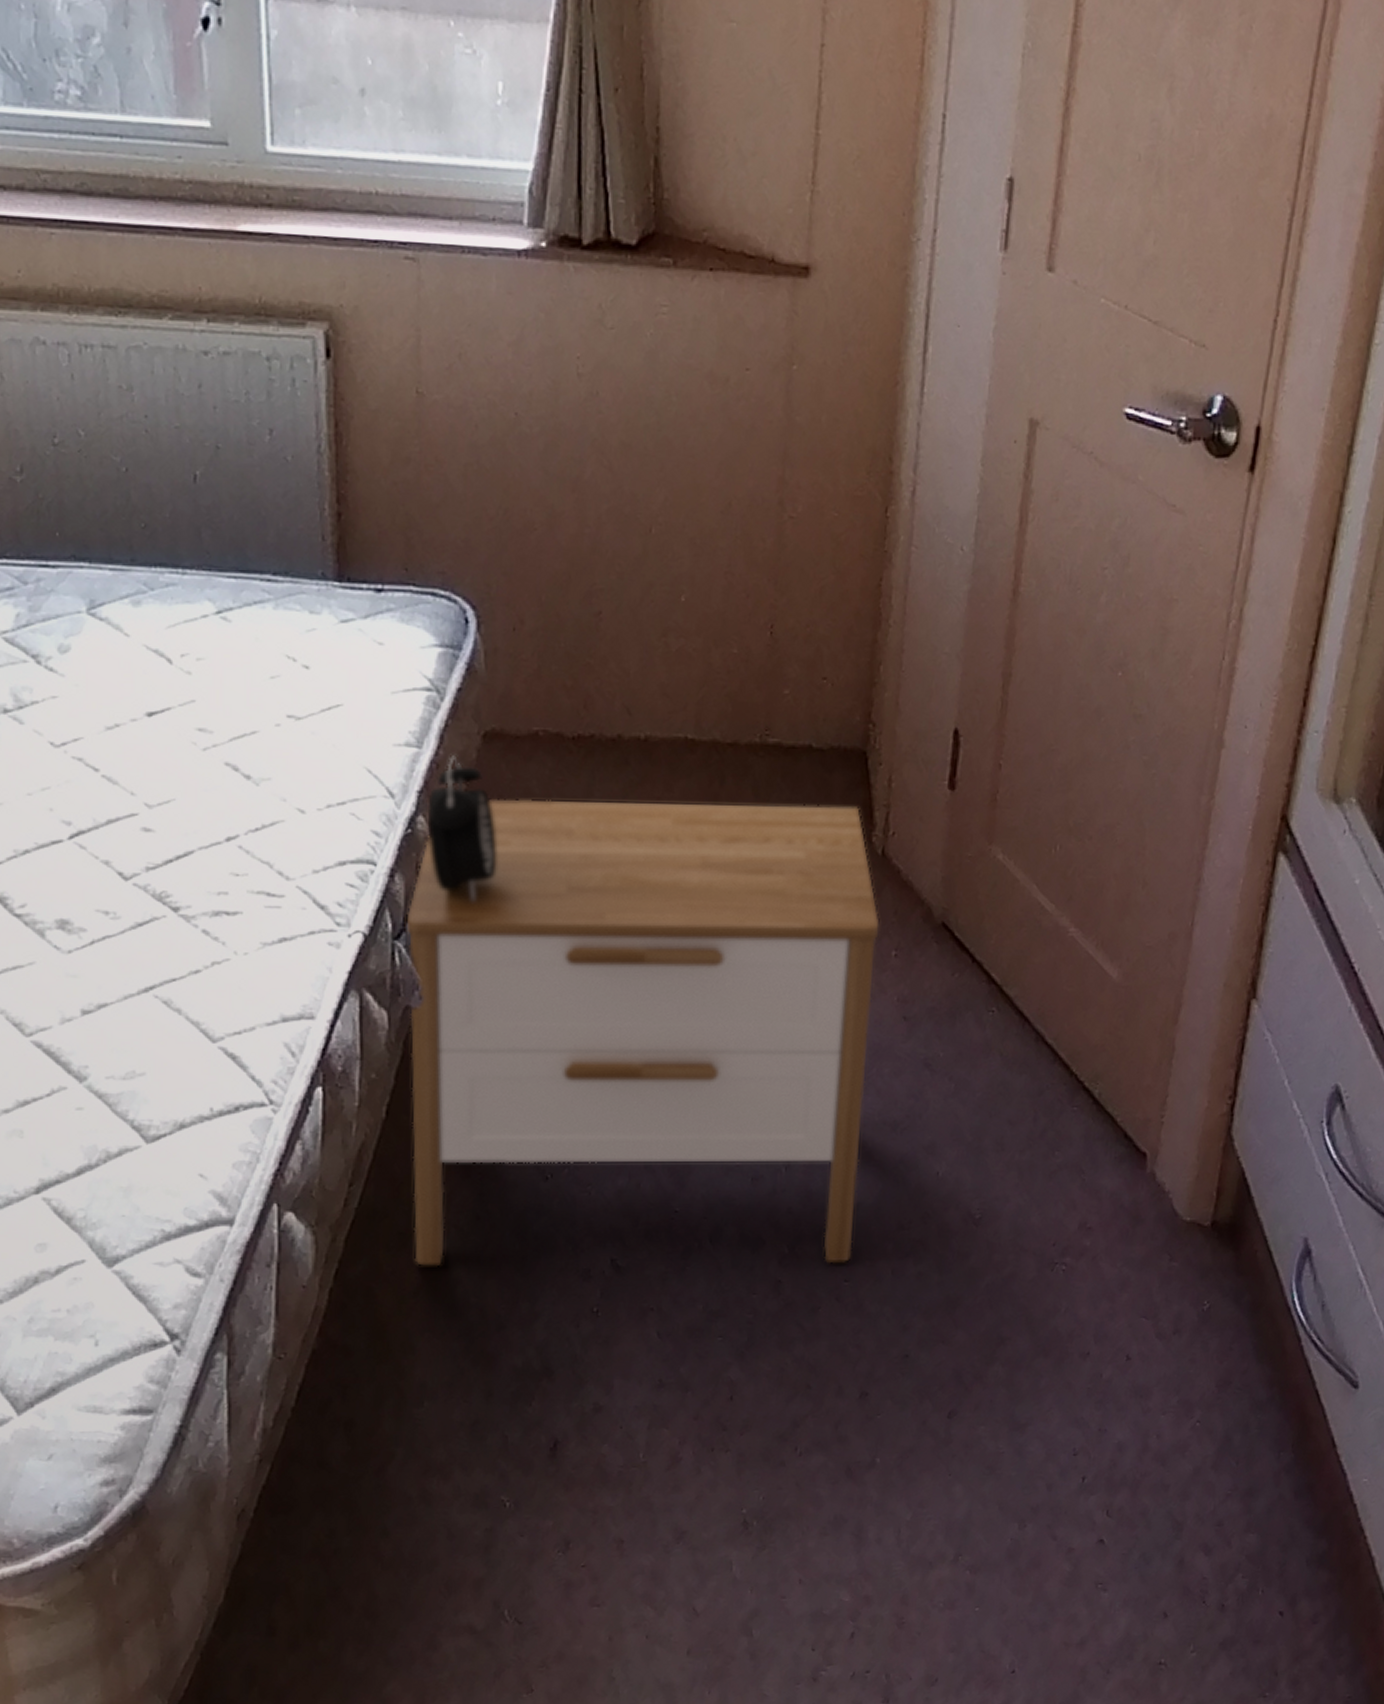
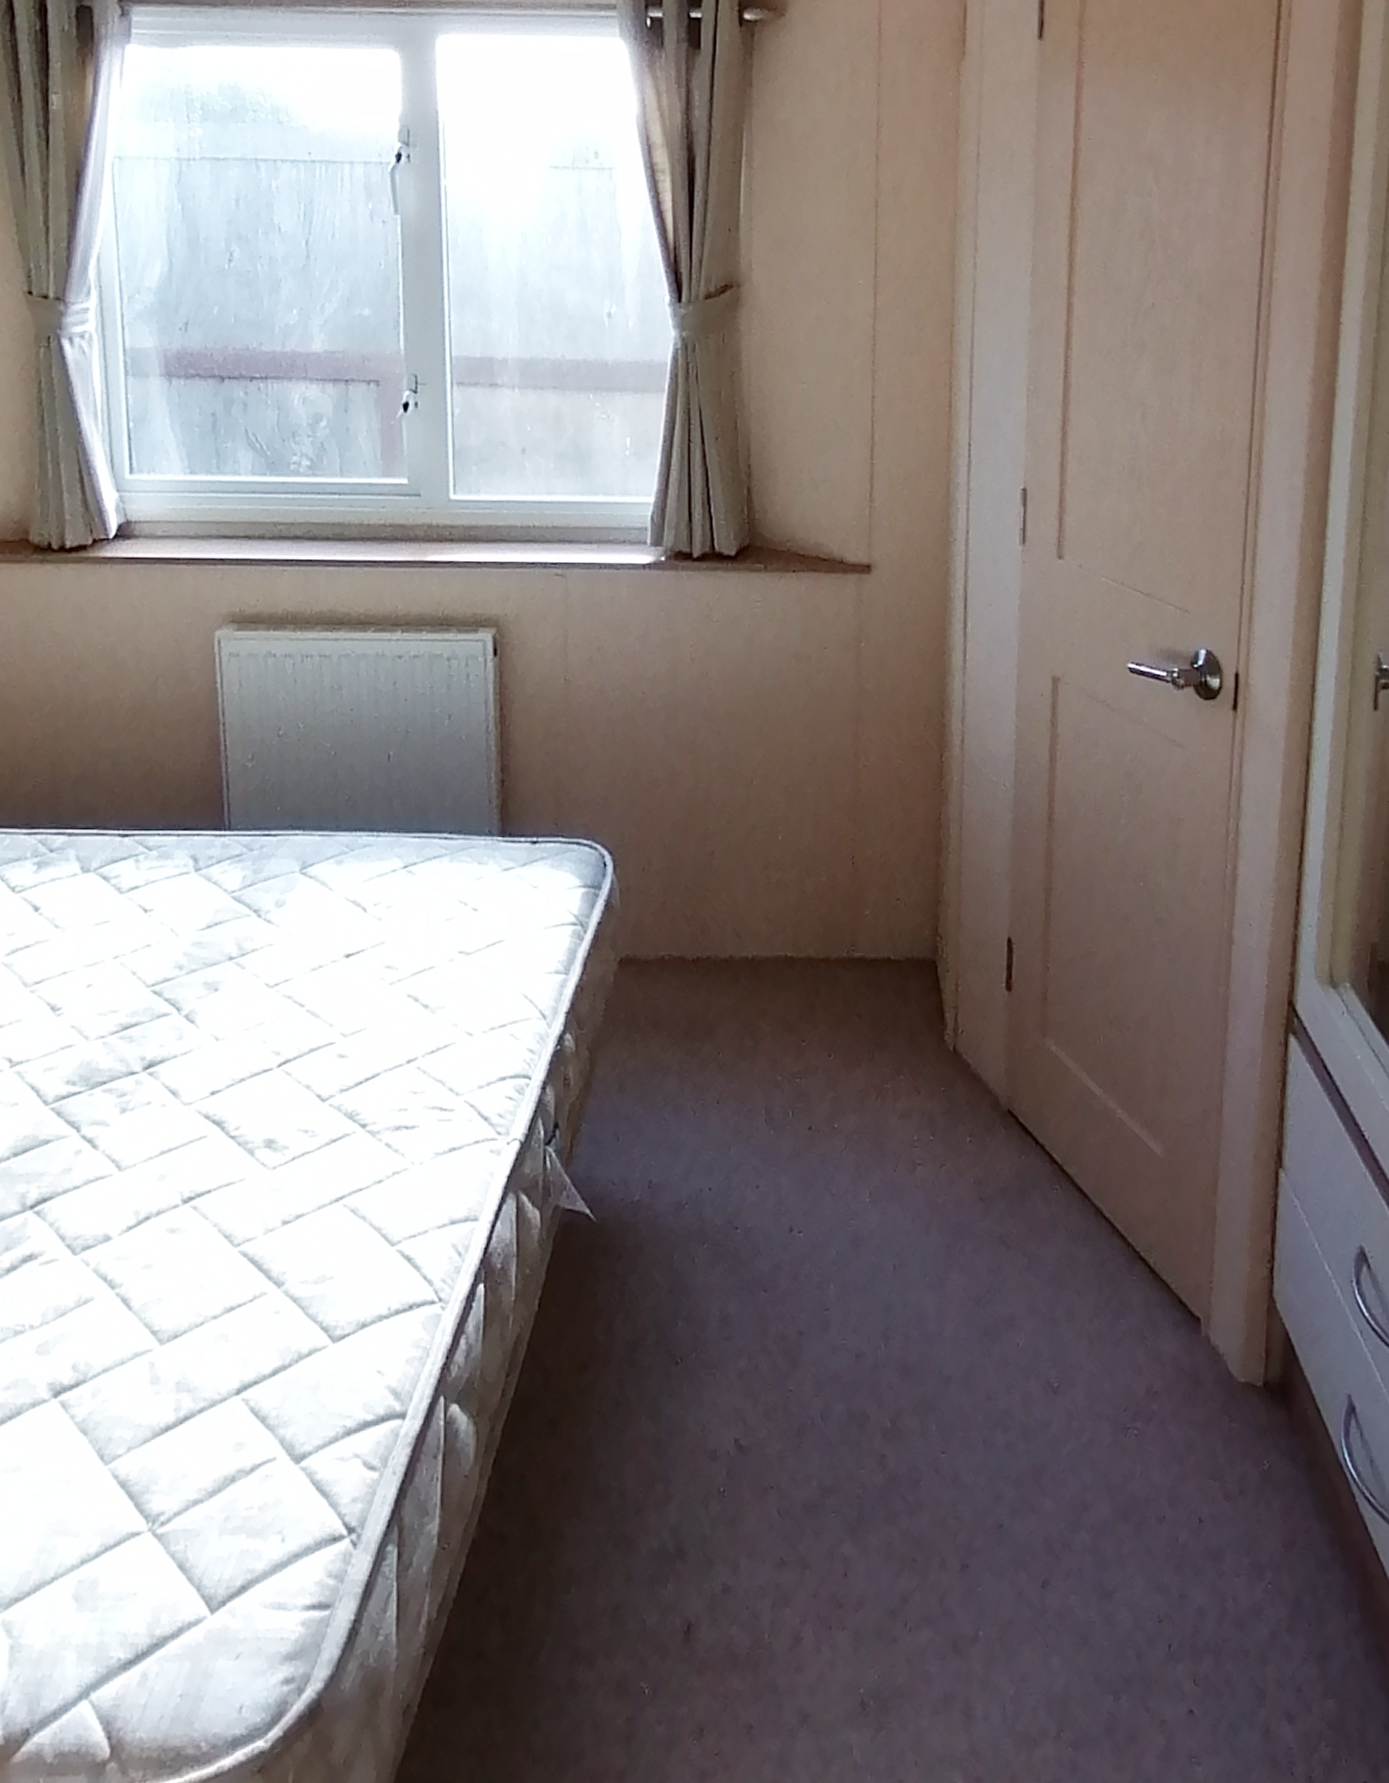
nightstand: present [406,799,880,1266] -> none [555,1009,955,1452]
alarm clock: present [426,755,497,902] -> none [573,980,632,1108]

